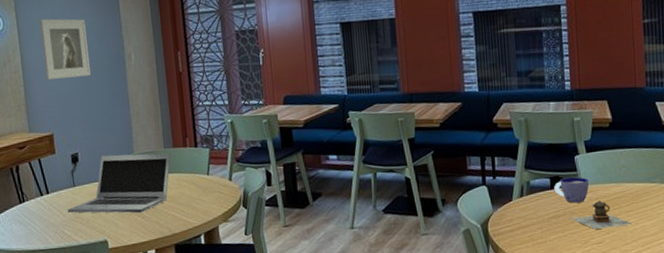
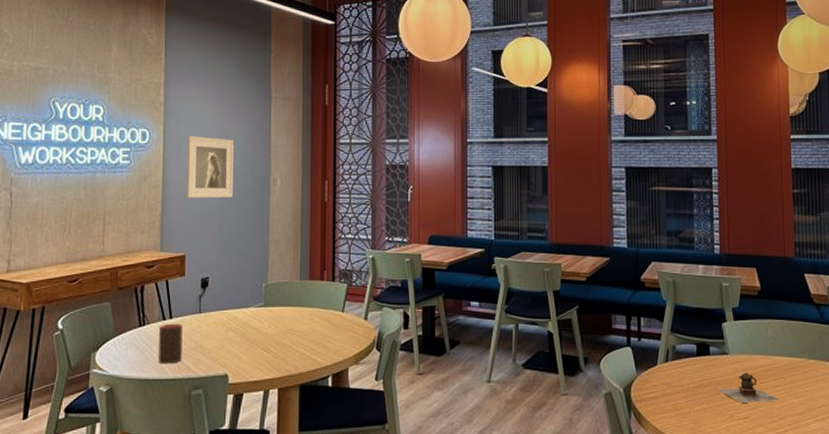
cup: none [38,197,63,236] -> present [159,323,183,364]
laptop: present [67,153,171,214] -> none [189,282,307,348]
cup: present [554,177,590,203] -> none [700,345,737,373]

